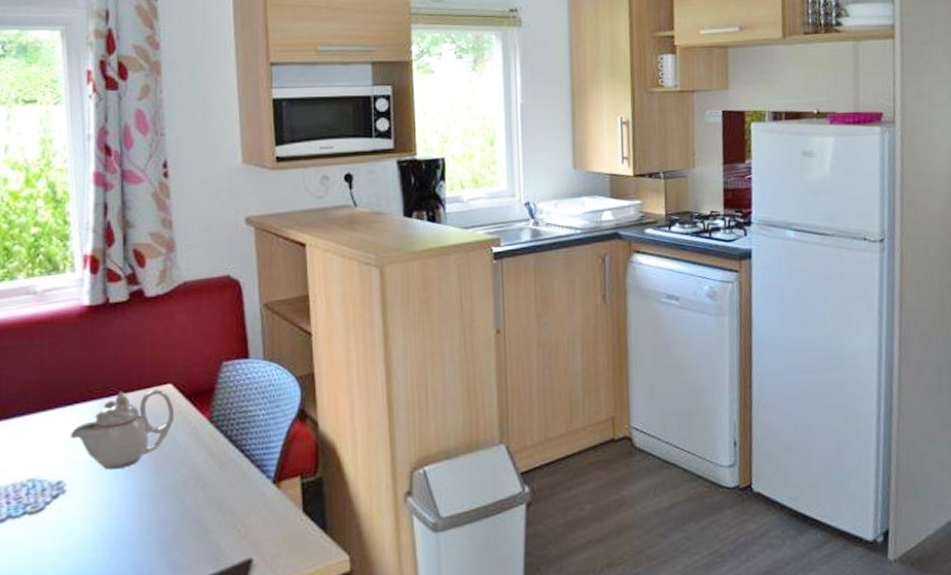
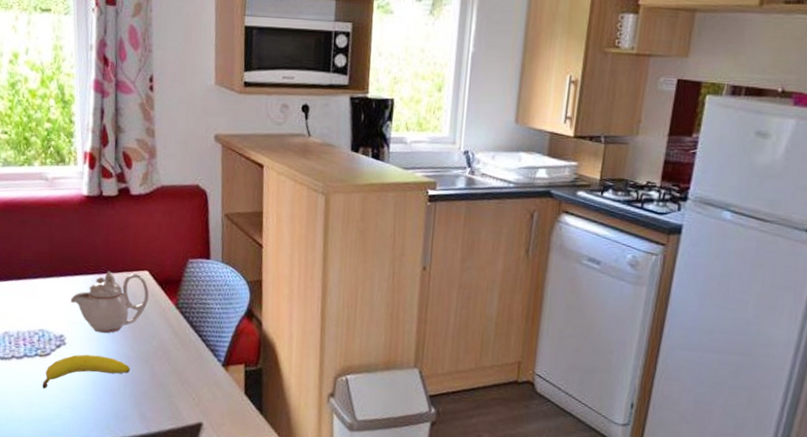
fruit: none [34,498,155,556] -> present [43,354,131,389]

